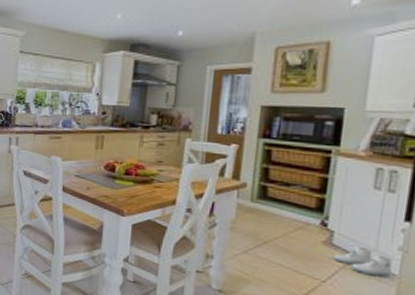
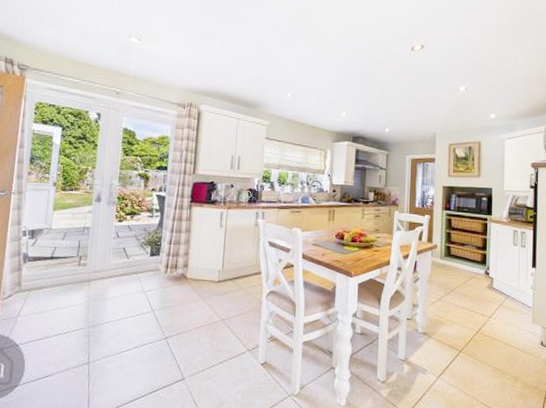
boots: present [333,246,392,277] -> none [494,288,528,310]

